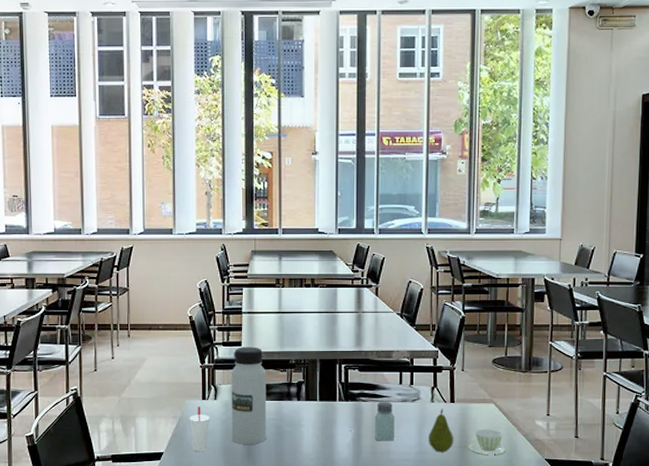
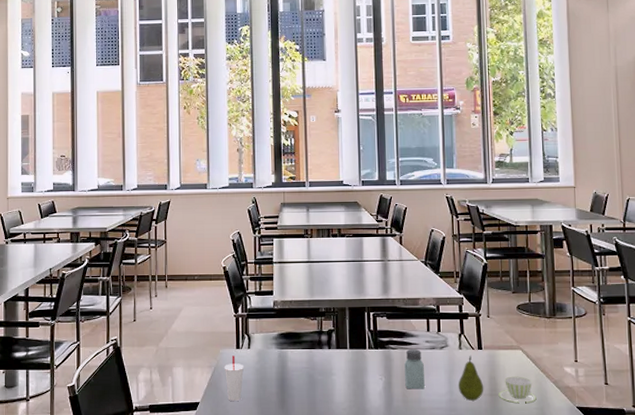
water bottle: present [231,347,267,445] -> none [263,295,300,394]

